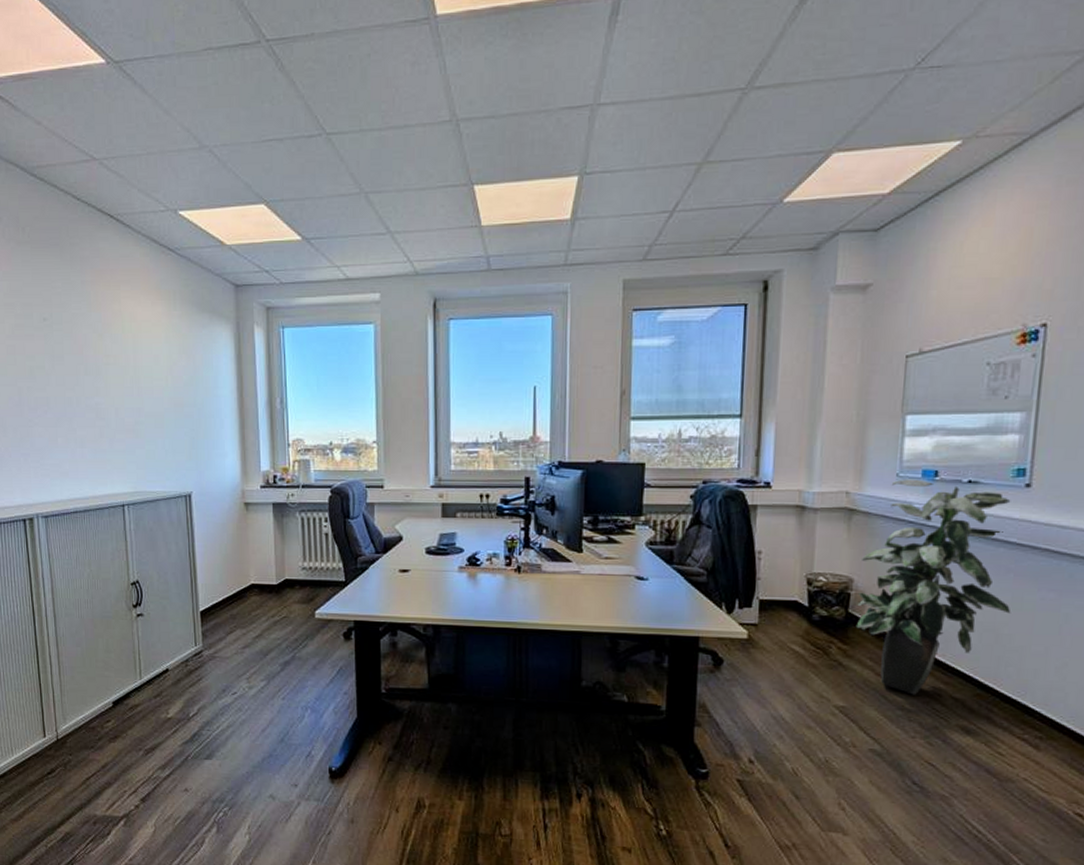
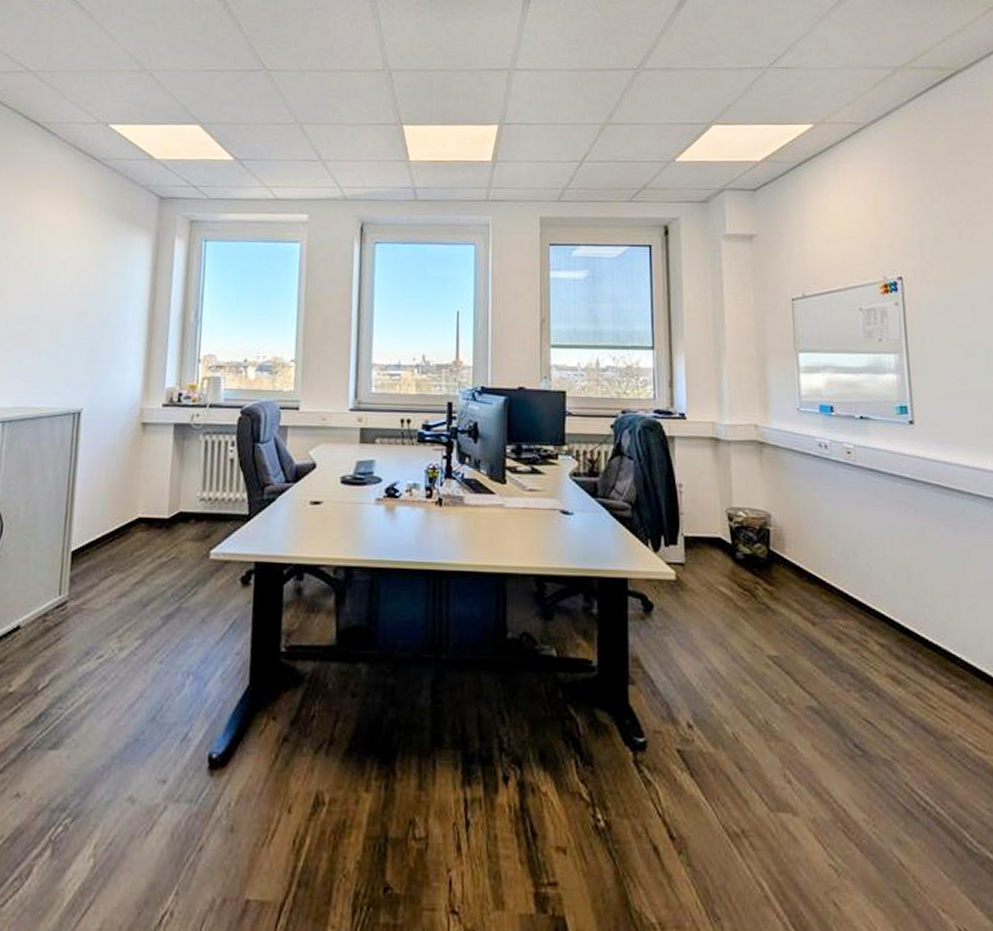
indoor plant: present [855,479,1011,695] -> none [776,413,918,642]

